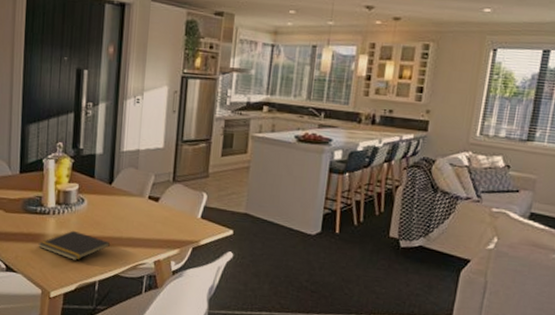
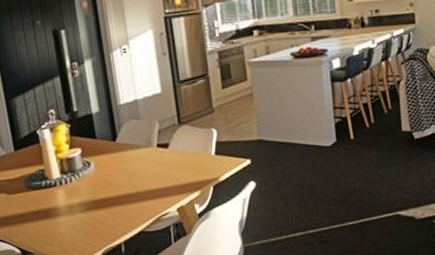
notepad: present [38,230,111,260] -> none [51,196,129,227]

